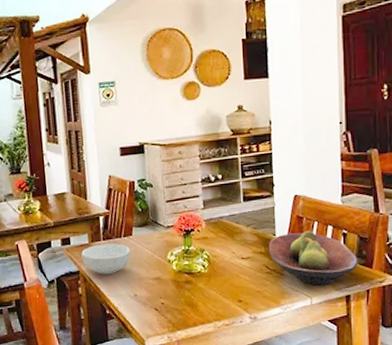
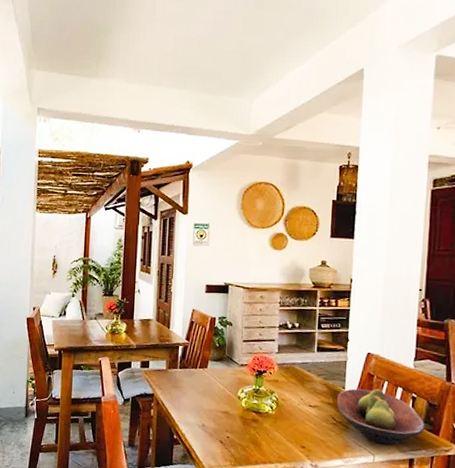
cereal bowl: present [81,243,131,274] -> none [157,371,204,401]

